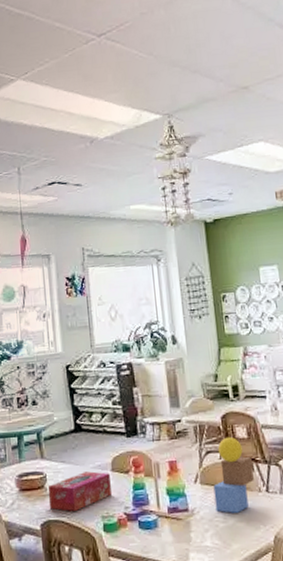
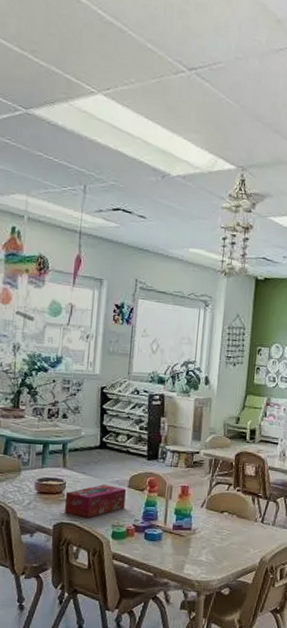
toy blocks: present [213,436,254,513] -> none [215,472,255,537]

